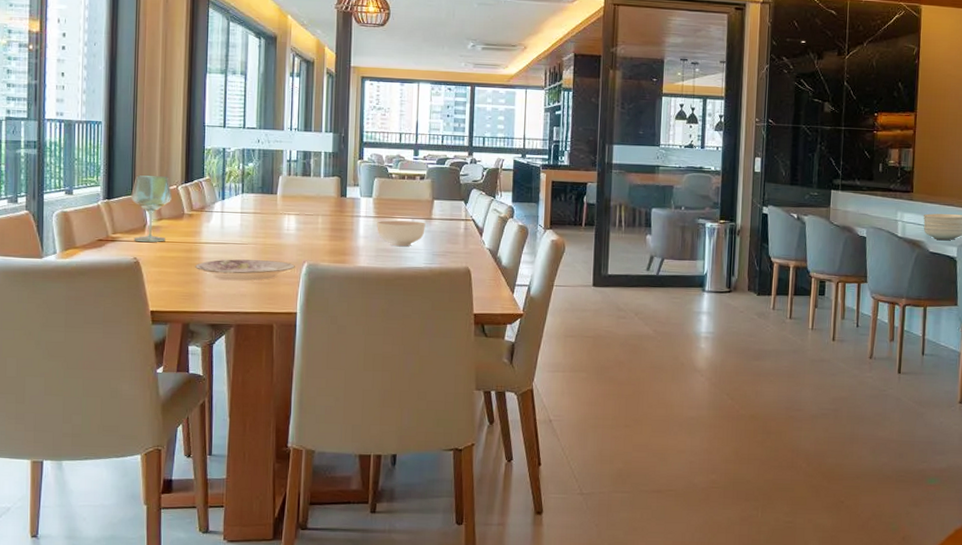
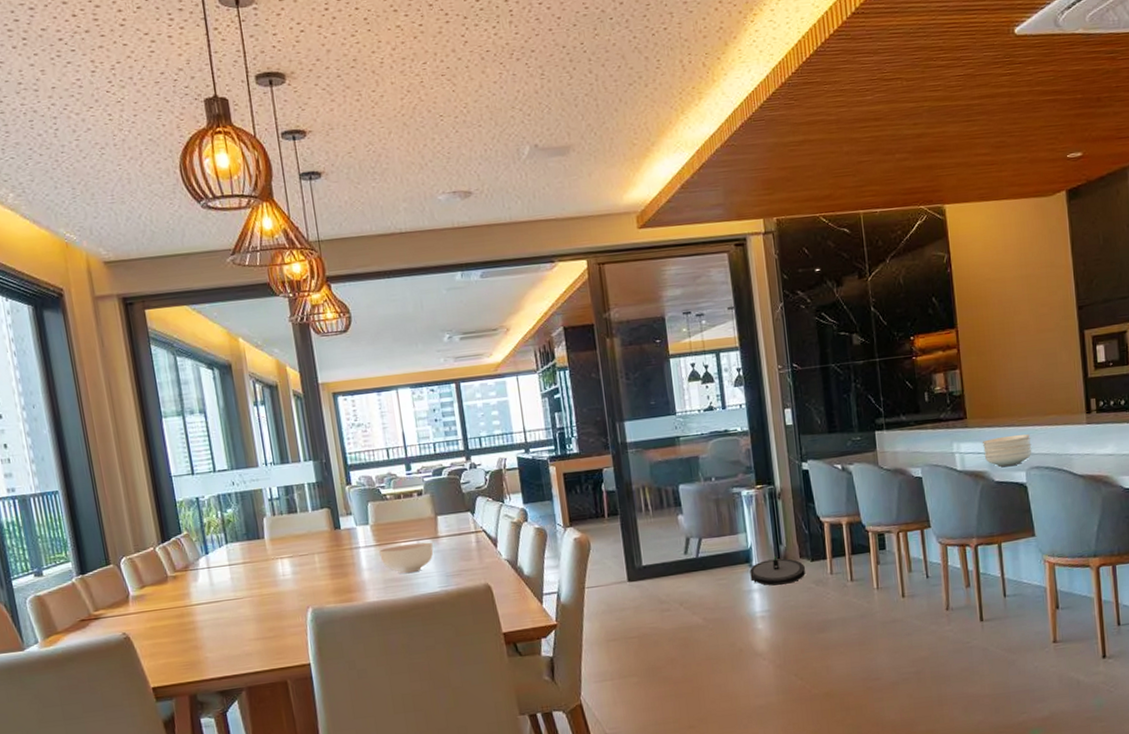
wine glass: present [131,175,172,242] -> none [105,539,153,615]
plate: present [194,259,295,281] -> none [190,610,299,642]
robot vacuum: none [701,286,752,312] -> present [750,556,806,586]

